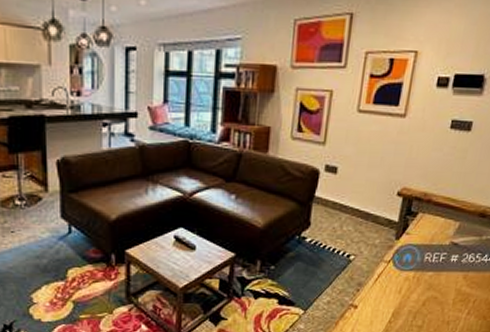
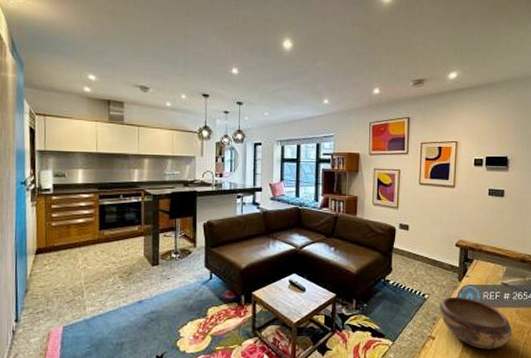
decorative bowl: none [366,258,455,320] -> present [439,296,512,350]

